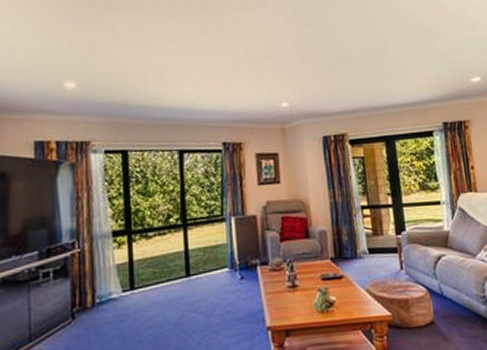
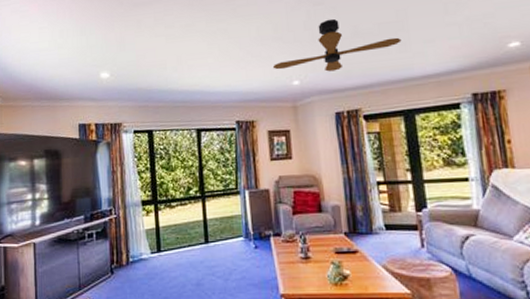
ceiling fan: none [261,42,384,95] -> present [272,18,402,72]

